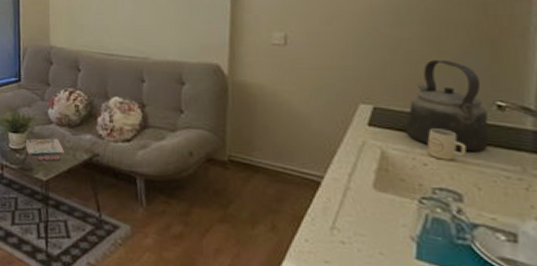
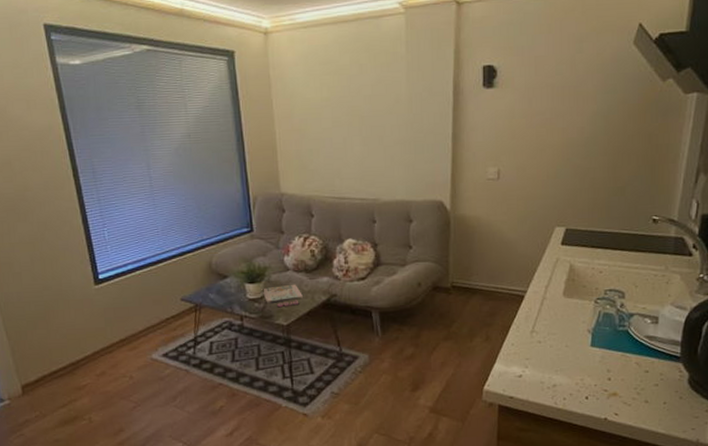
kettle: present [406,60,489,152] -> none [589,185,646,259]
mug: present [427,128,466,160] -> none [603,242,629,267]

